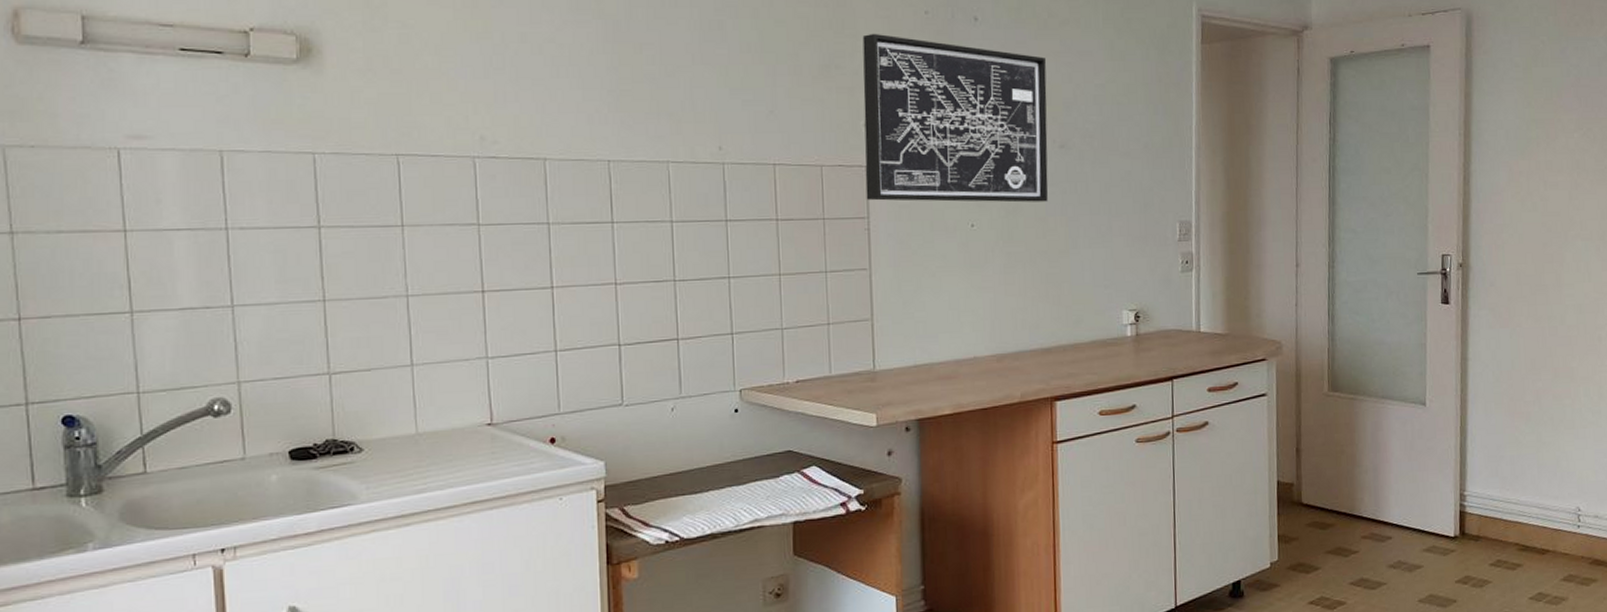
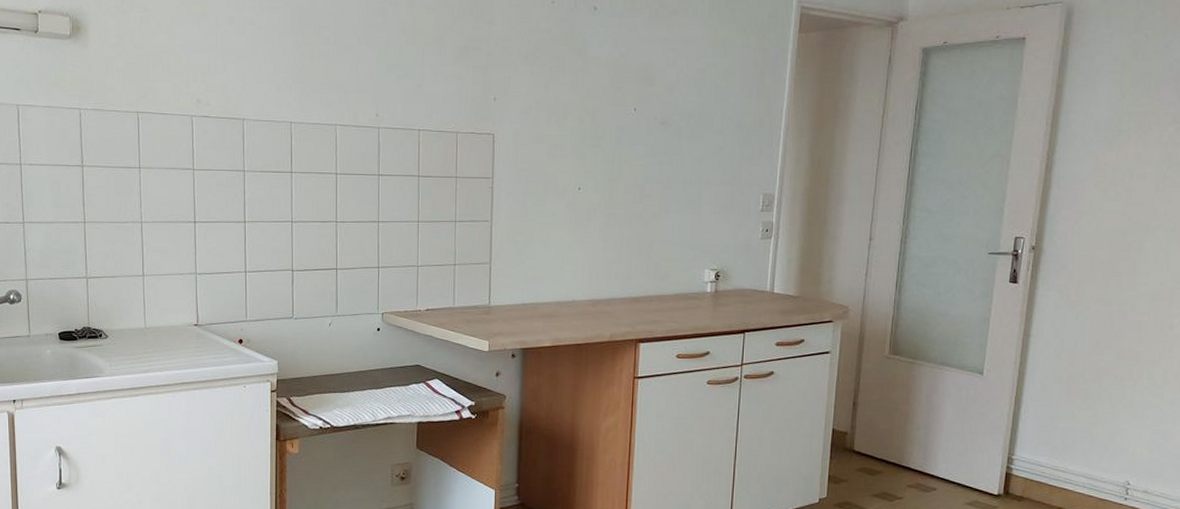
wall art: present [862,33,1049,203] -> none [492,20,654,171]

